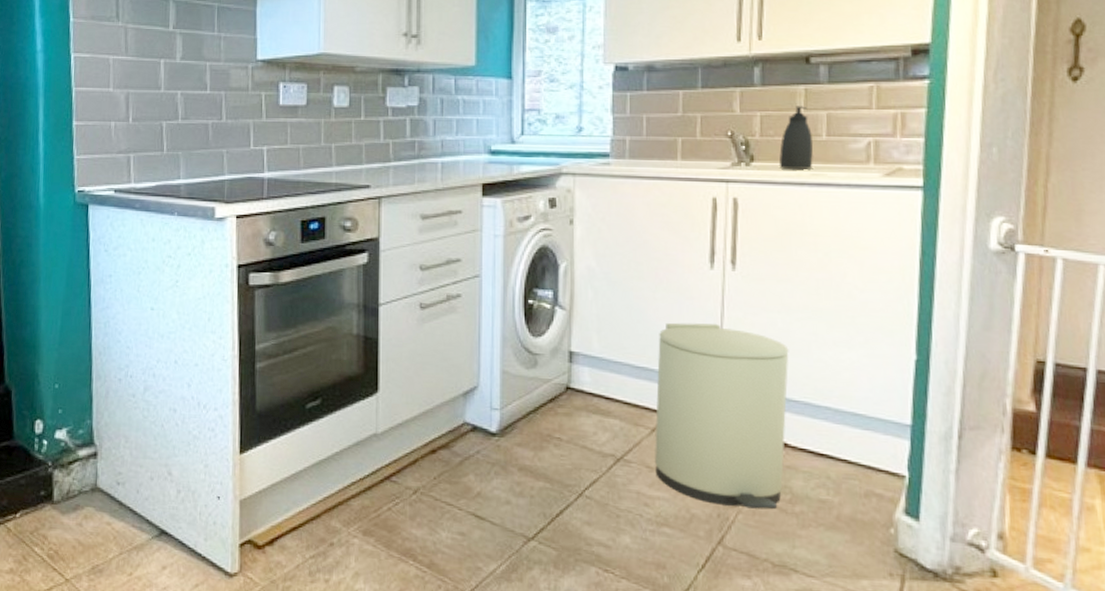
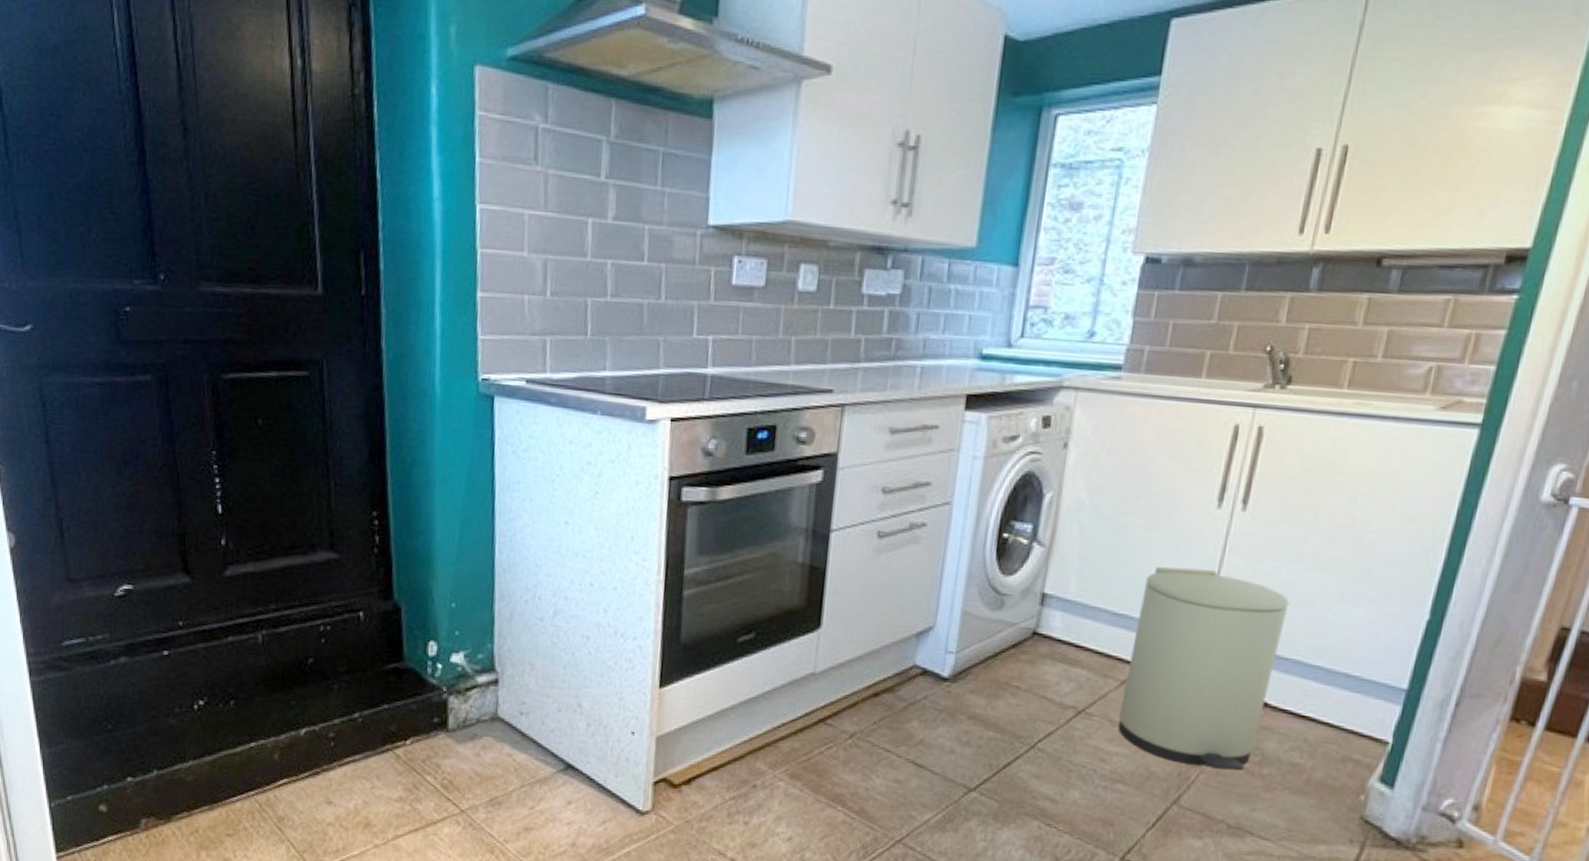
soap dispenser: present [778,106,814,169] -> none [1319,318,1367,397]

